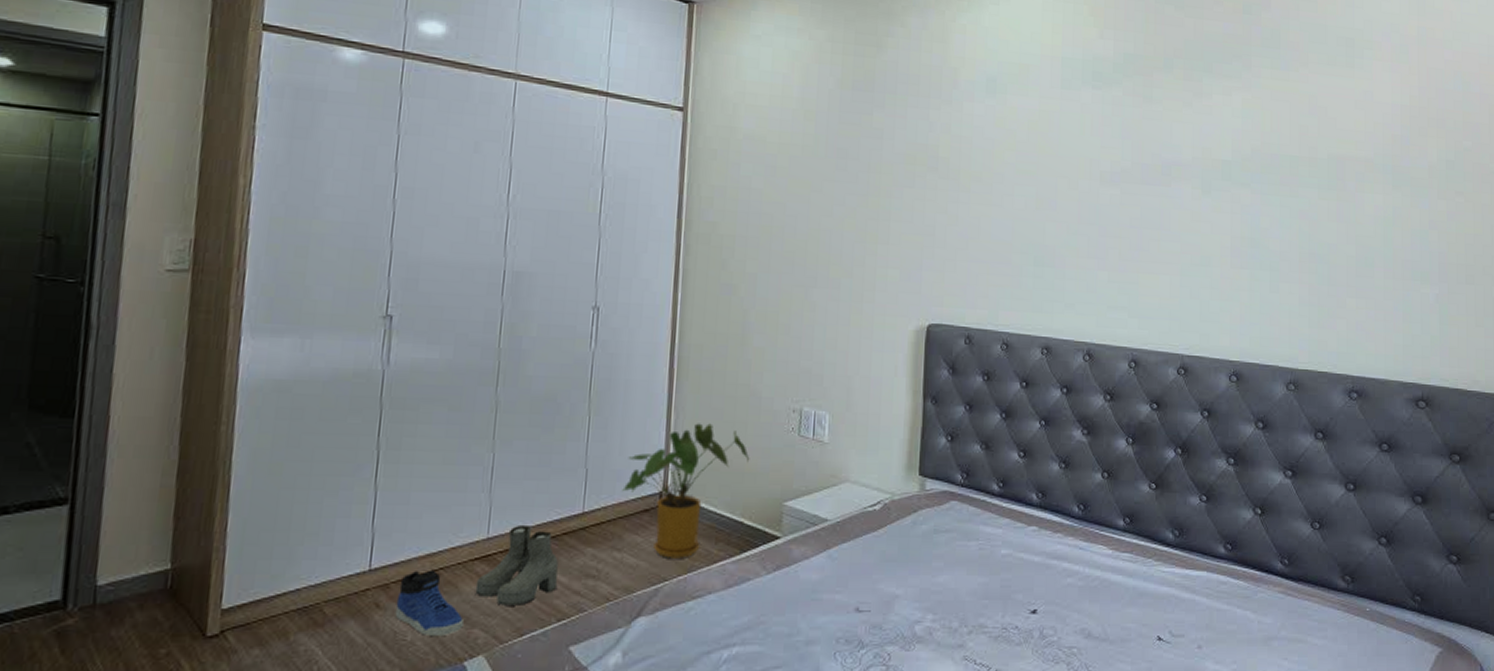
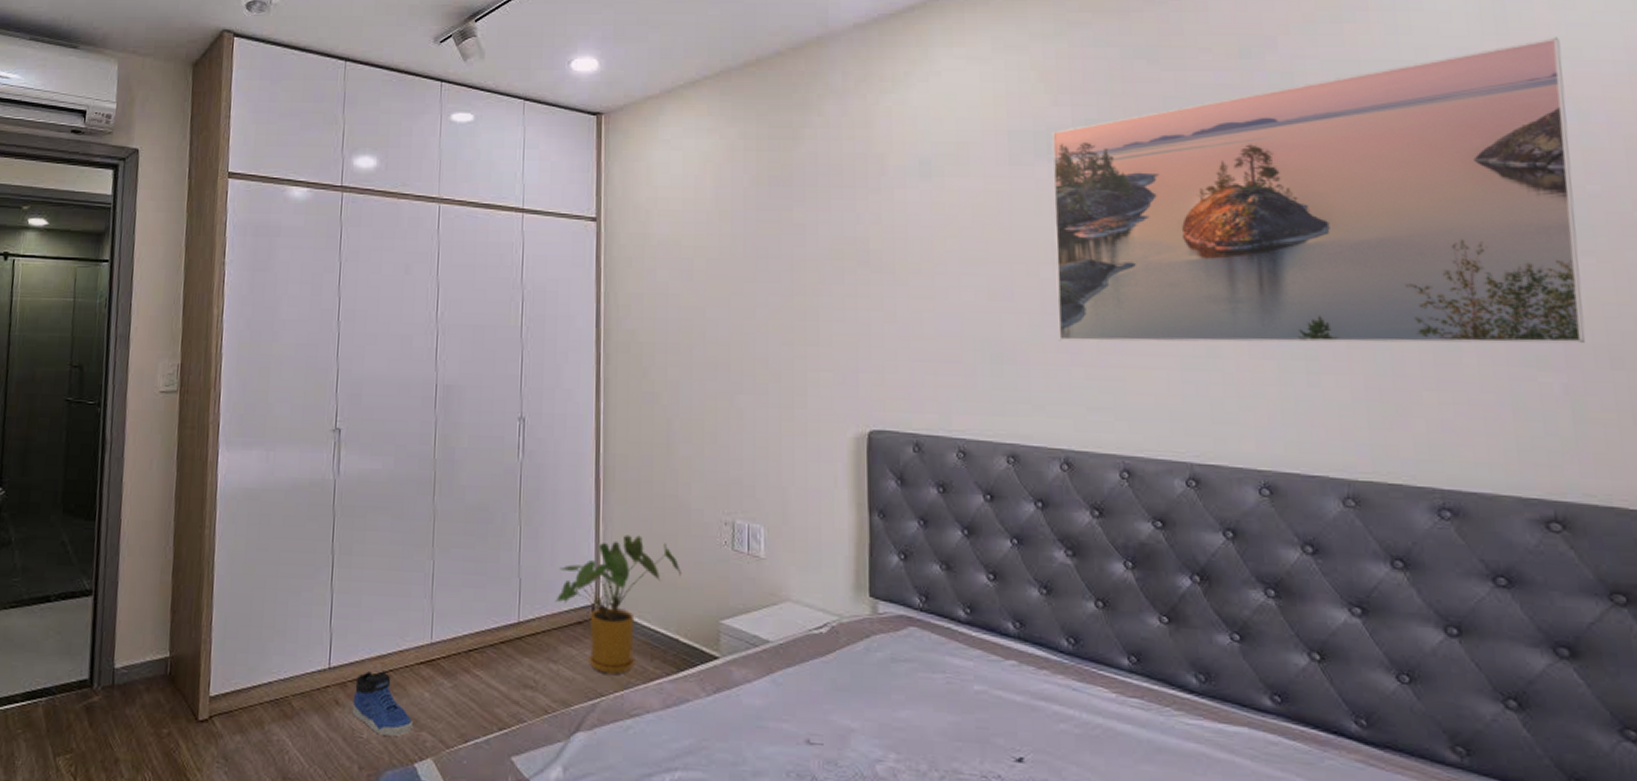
boots: present [475,524,558,606] -> none [422,631,497,712]
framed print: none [1090,22,1457,264] -> present [1051,37,1585,344]

